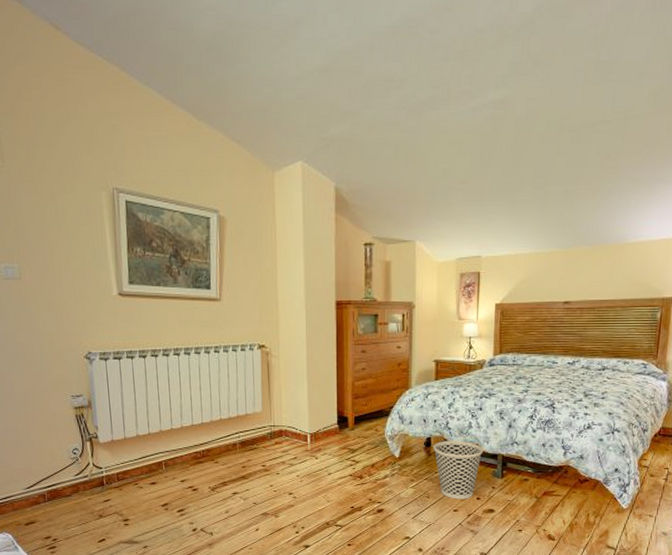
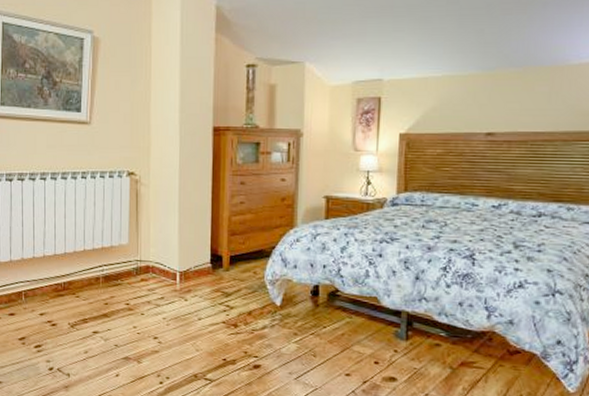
wastebasket: present [433,440,483,499] -> none [322,290,383,362]

